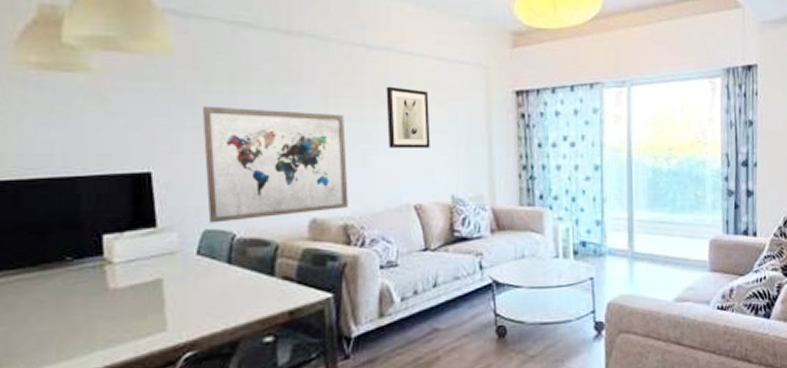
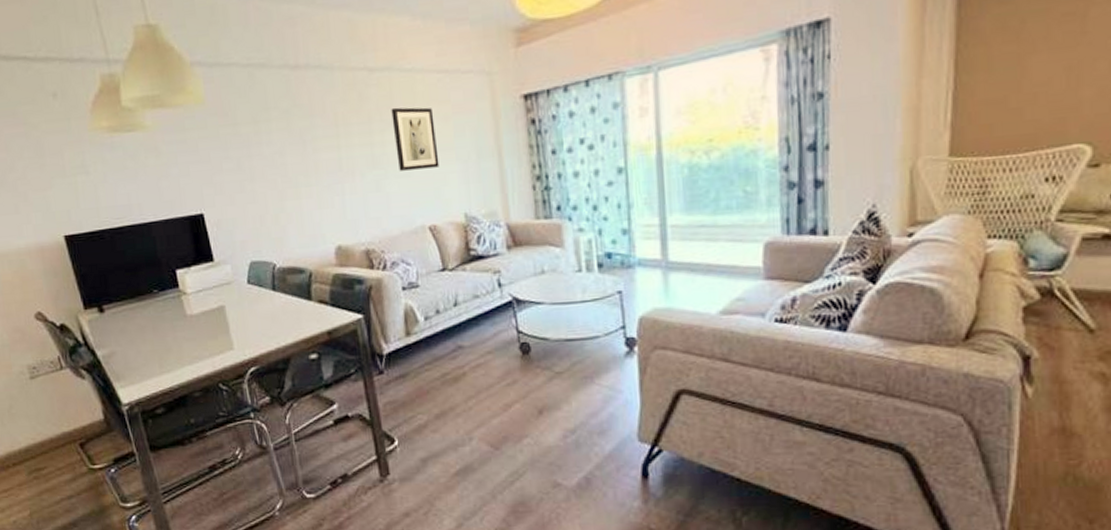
wall art: present [203,105,348,223] -> none [235,142,368,255]

